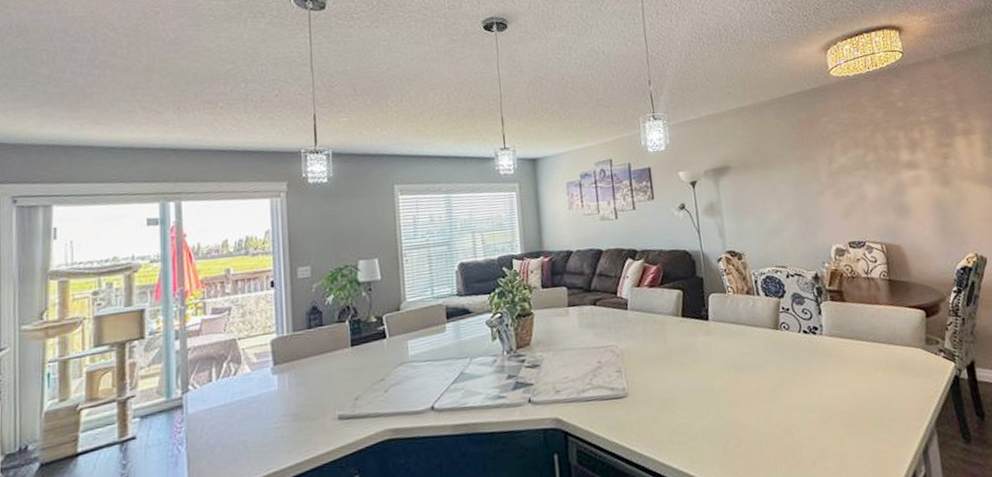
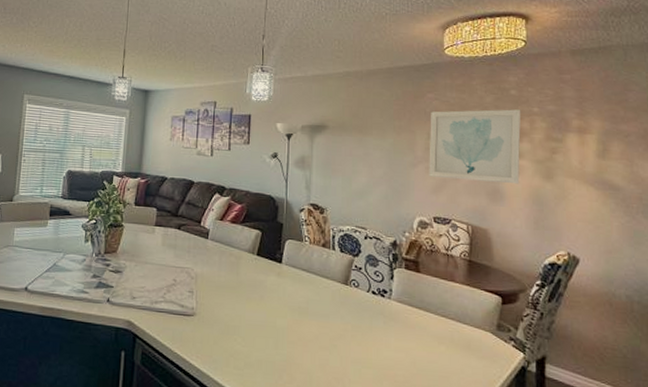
wall art: none [828,120,921,202] -> present [429,109,521,184]

